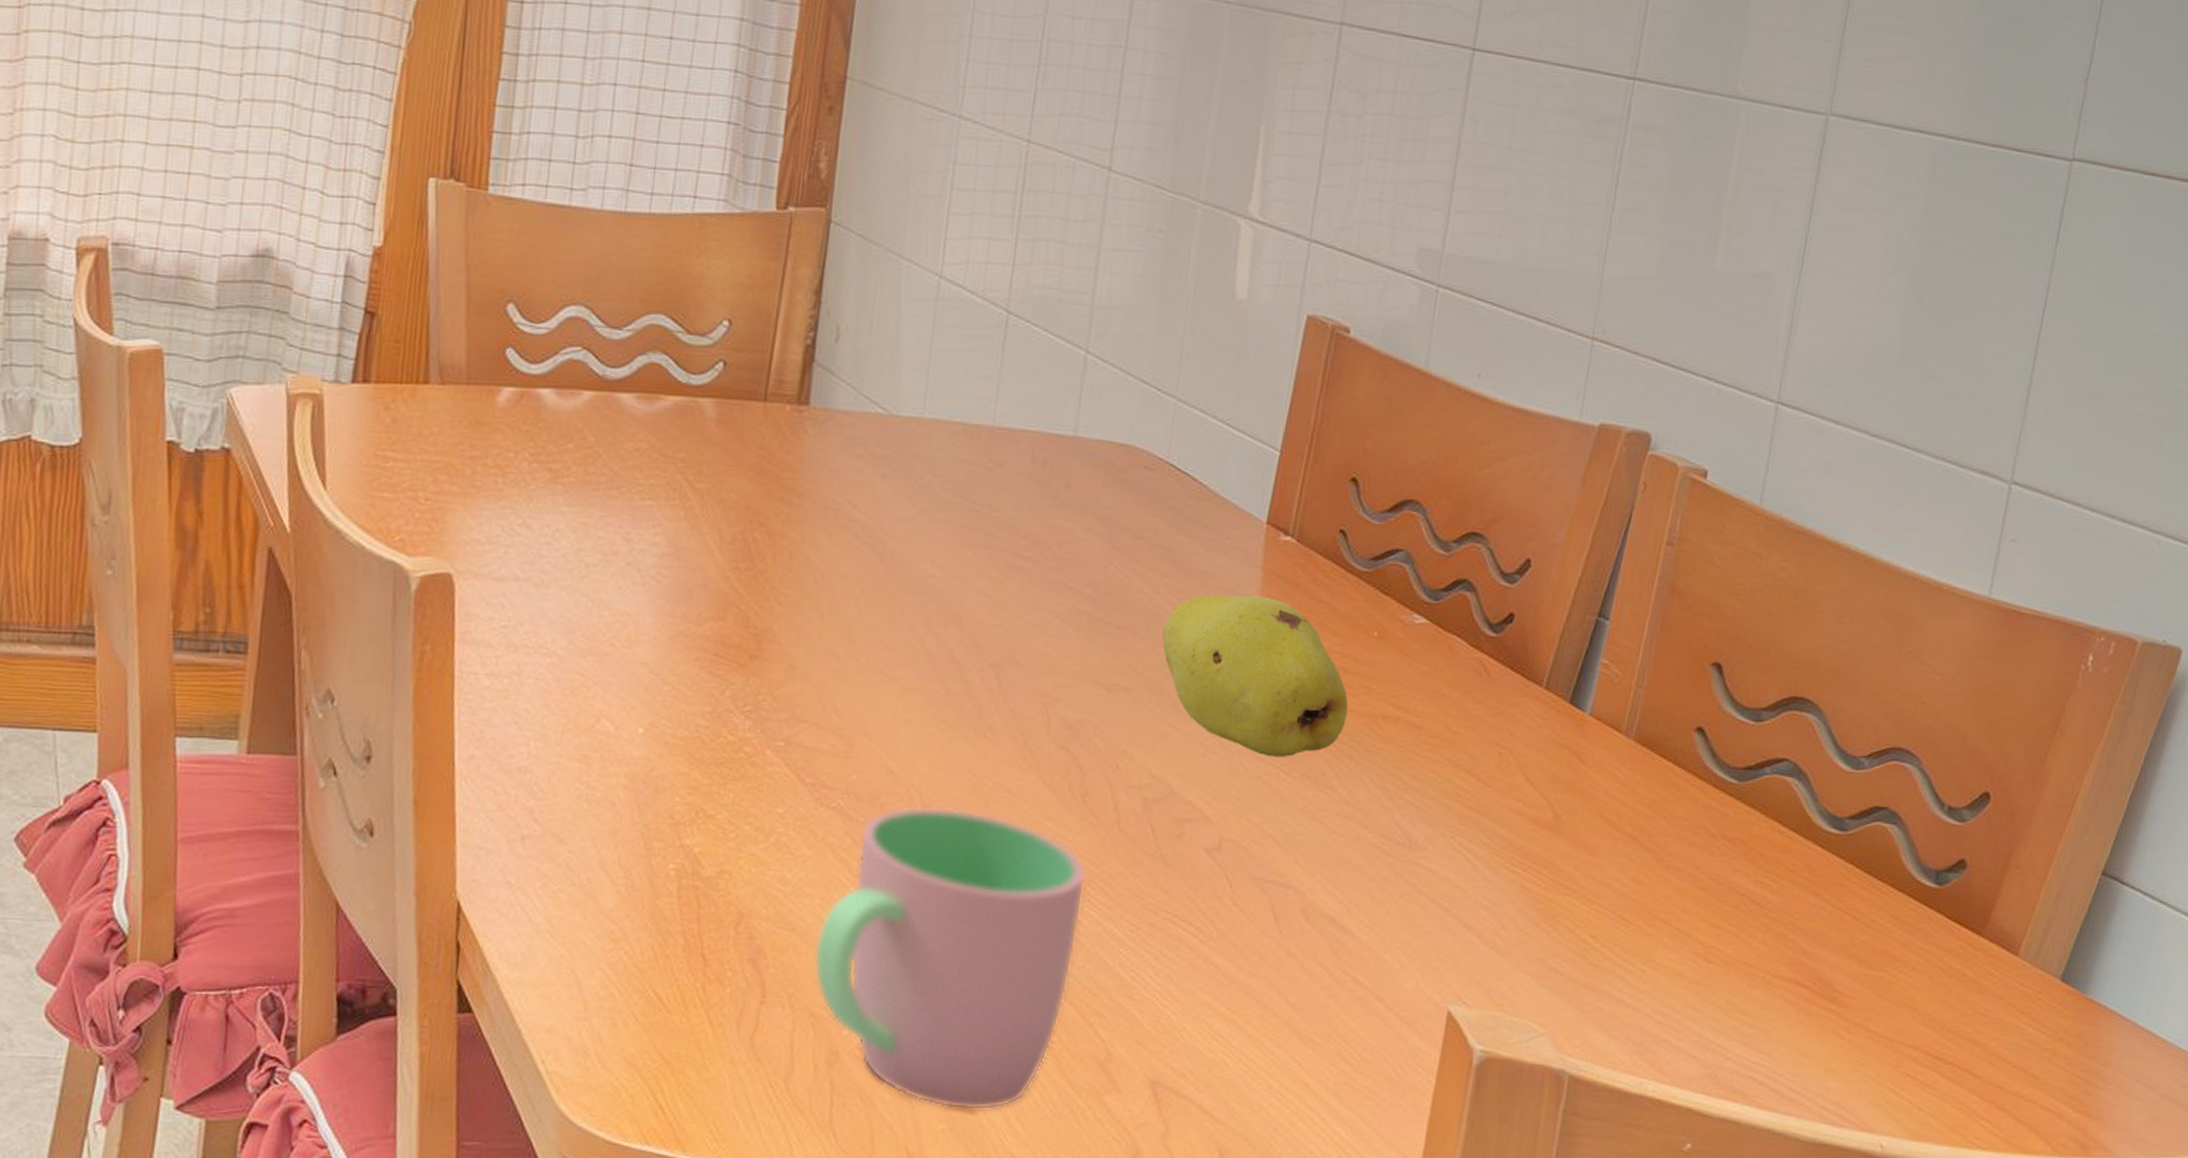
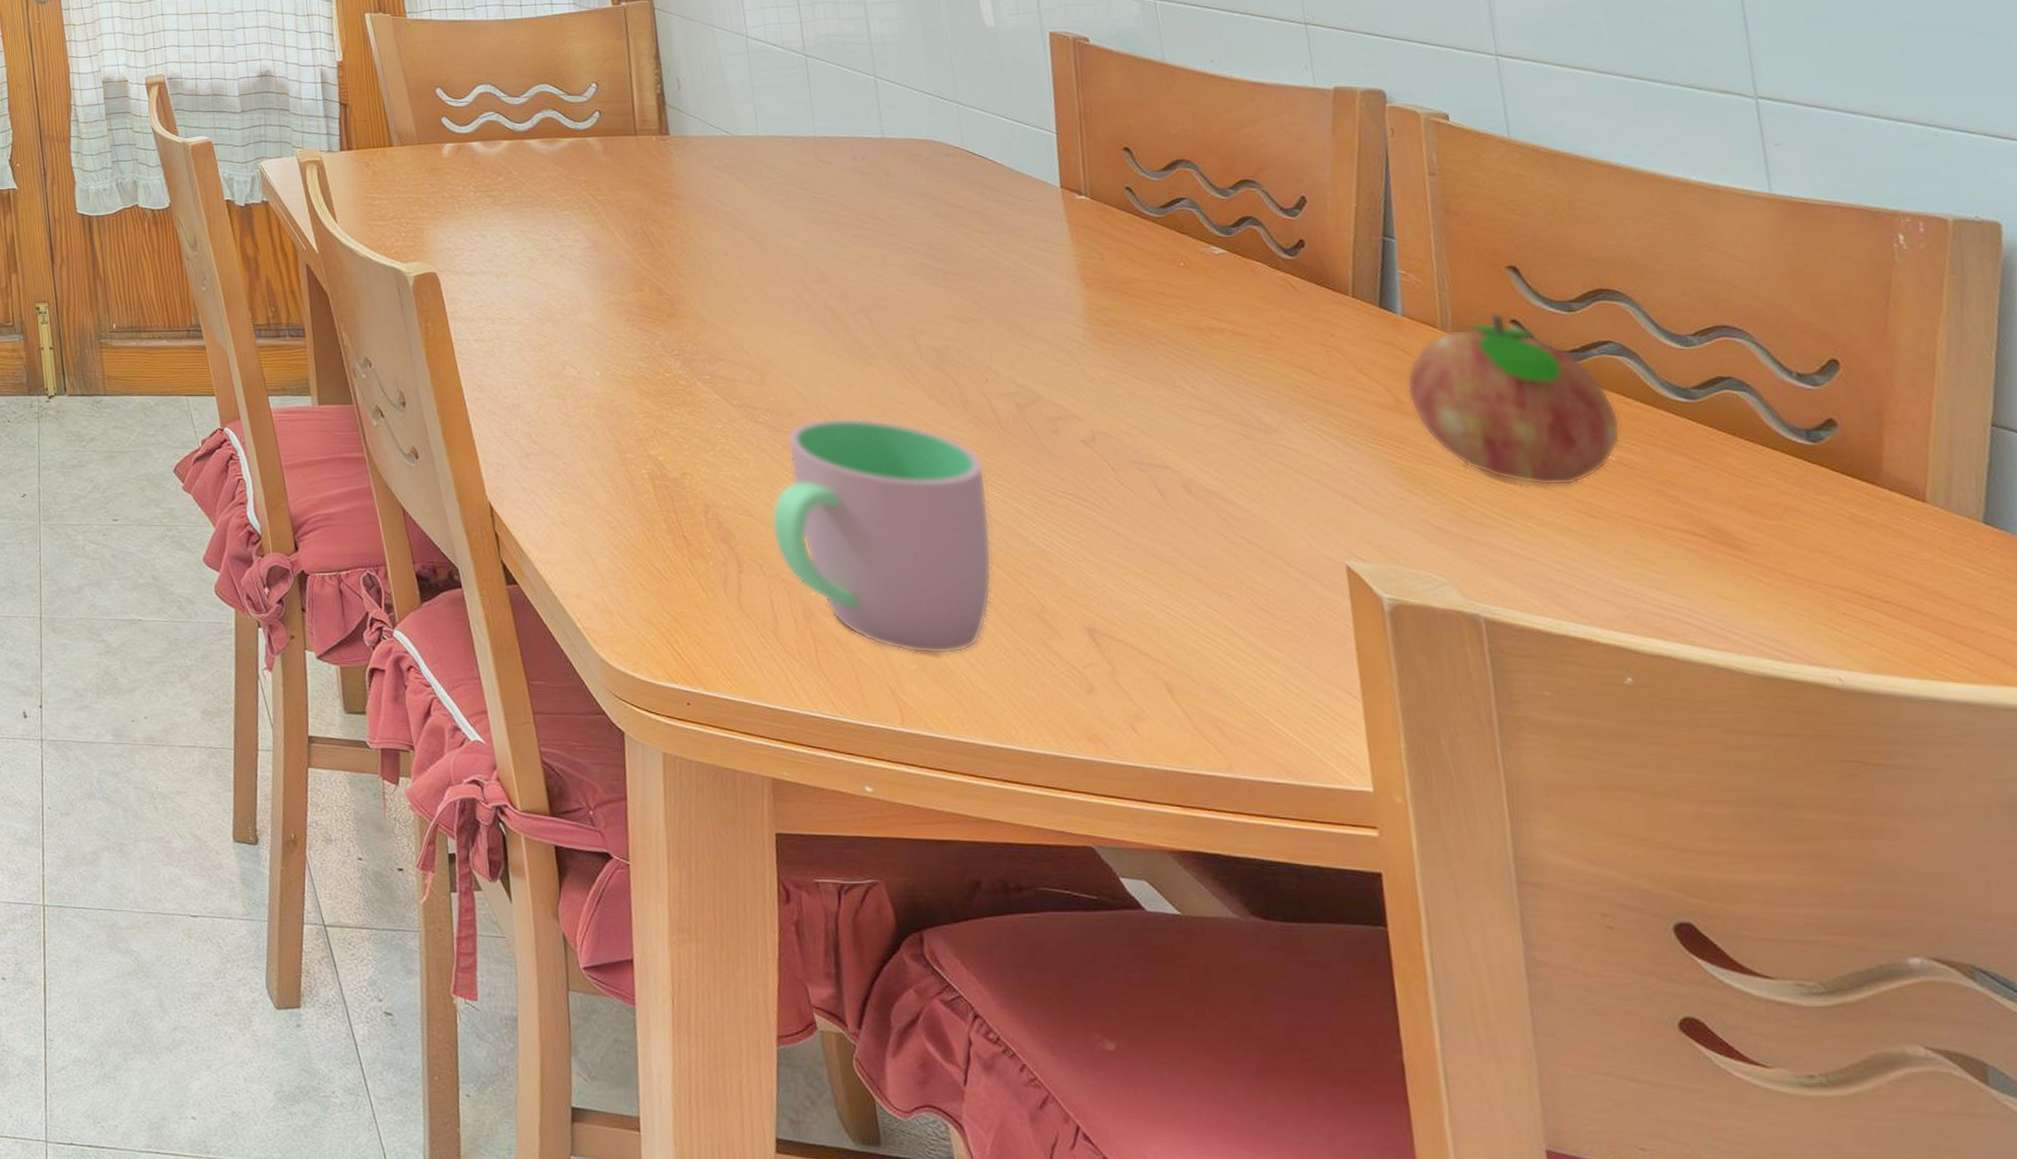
fruit: present [1162,594,1348,757] -> none [995,242,1177,365]
fruit: none [1567,717,1769,925] -> present [1406,312,1621,486]

